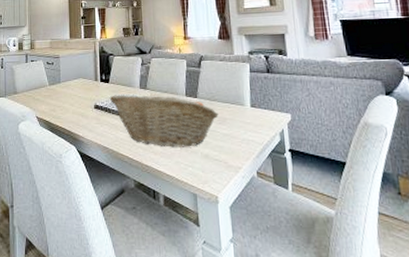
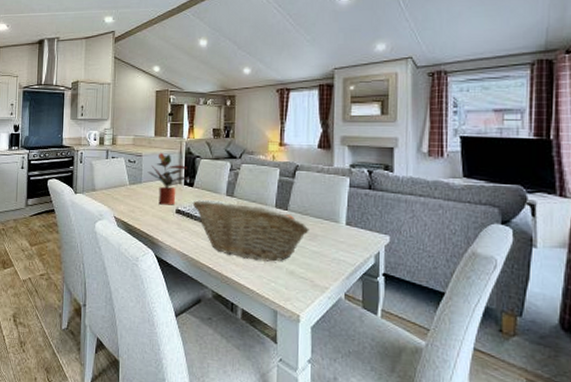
potted plant: none [65,53,106,102] -> present [147,152,191,205]

